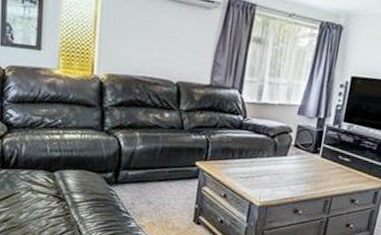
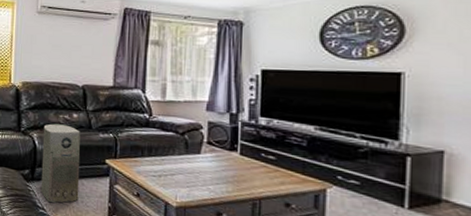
air purifier: none [124,123,172,206] -> present [40,123,80,203]

